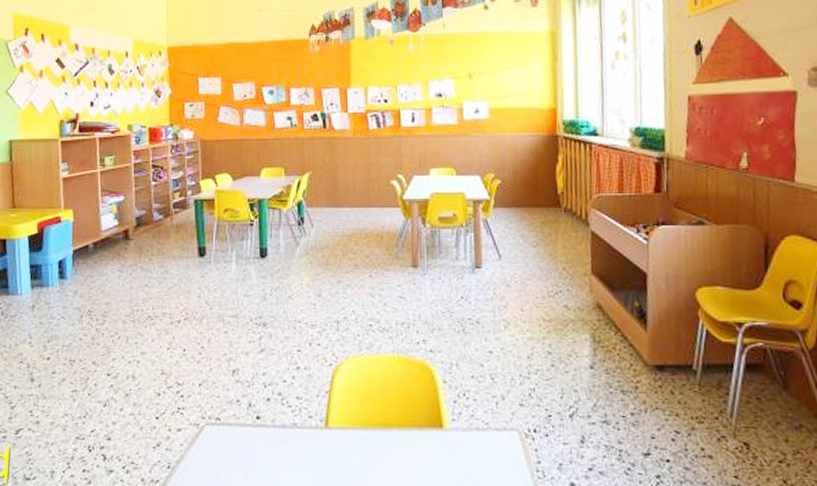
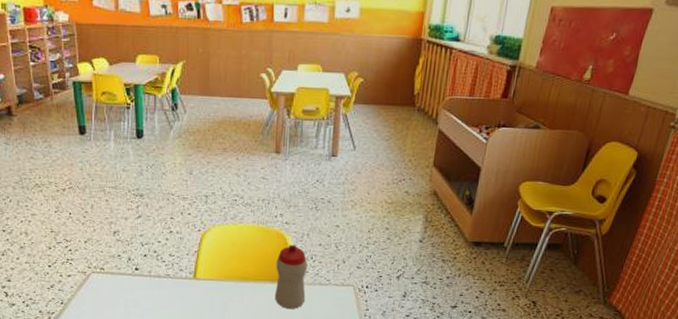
sippy cup: none [422,378,461,464] -> present [274,245,308,309]

